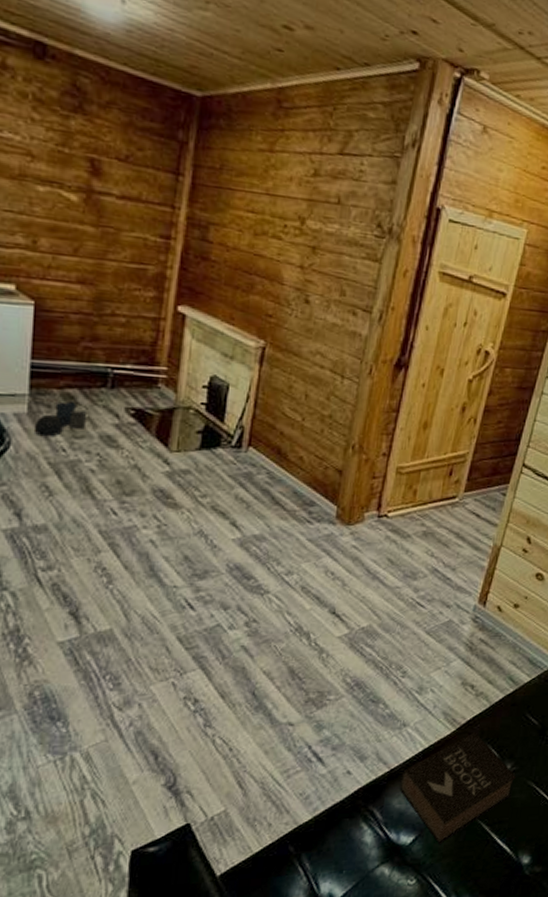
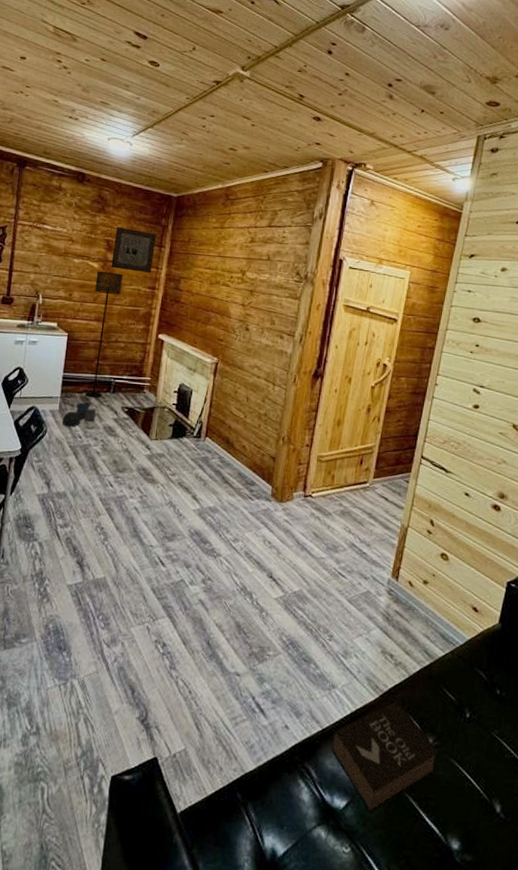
floor lamp: none [67,206,120,396] -> present [84,271,124,399]
wall art: none [99,137,170,215] -> present [111,226,156,274]

